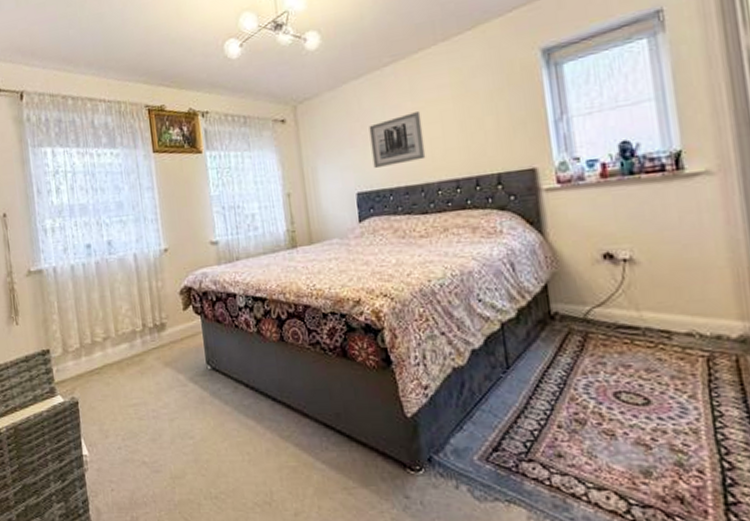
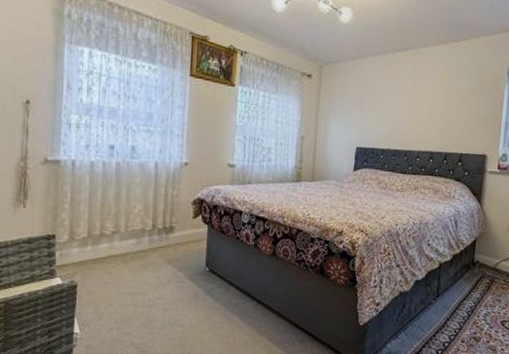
wall art: present [369,111,426,169] -> none [373,93,417,132]

